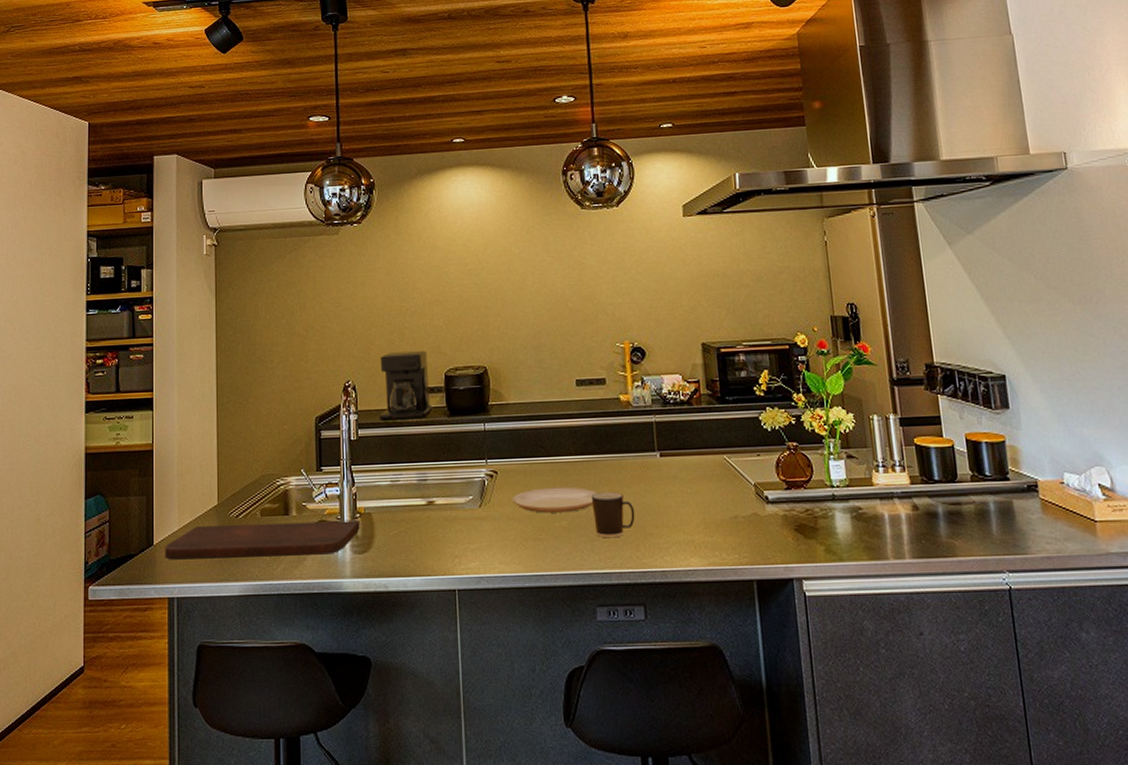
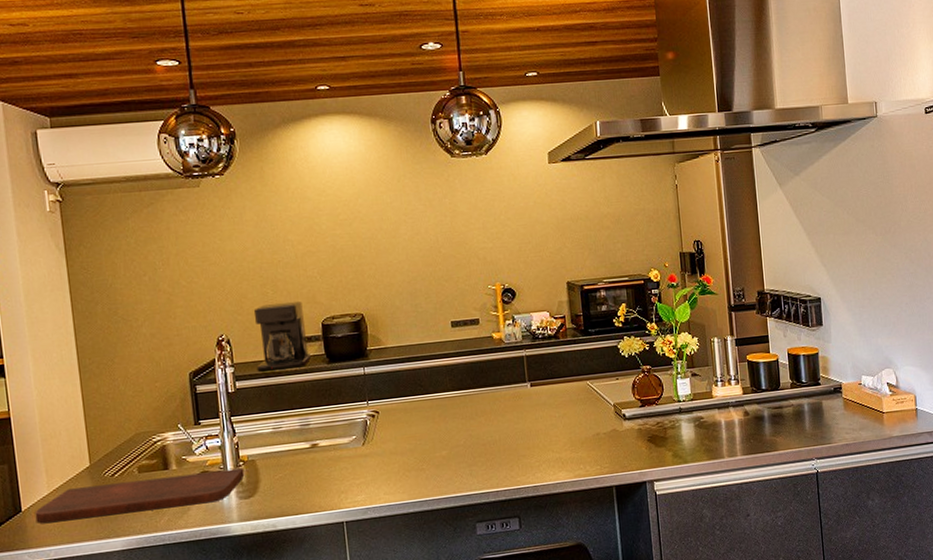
plate: present [512,487,598,513] -> none [394,420,475,446]
mug: present [591,492,635,538] -> none [468,421,509,463]

